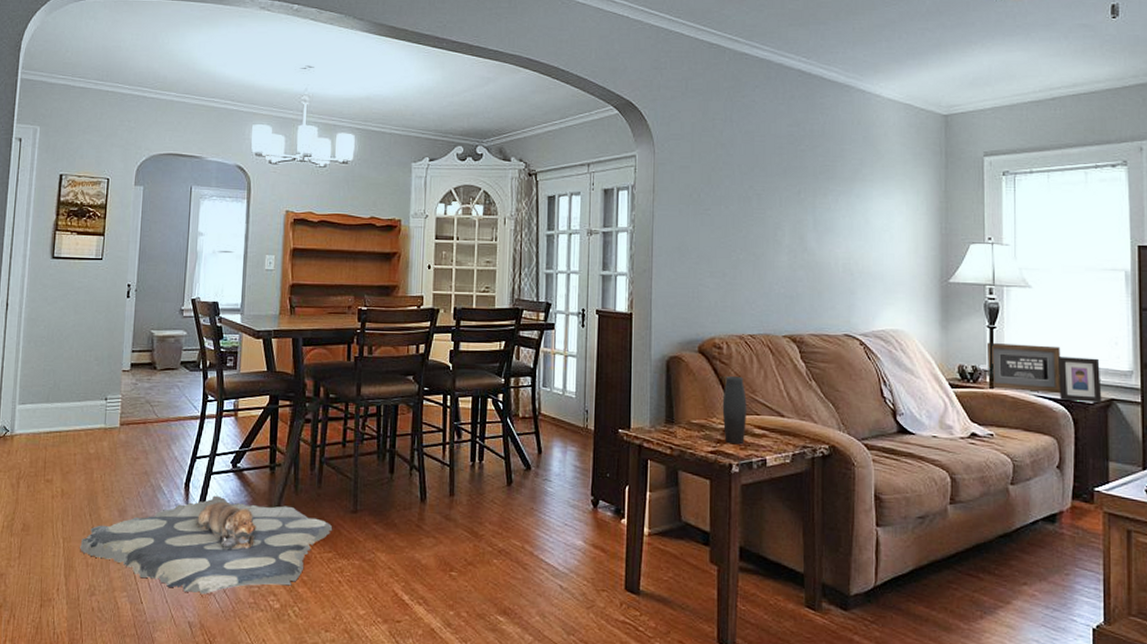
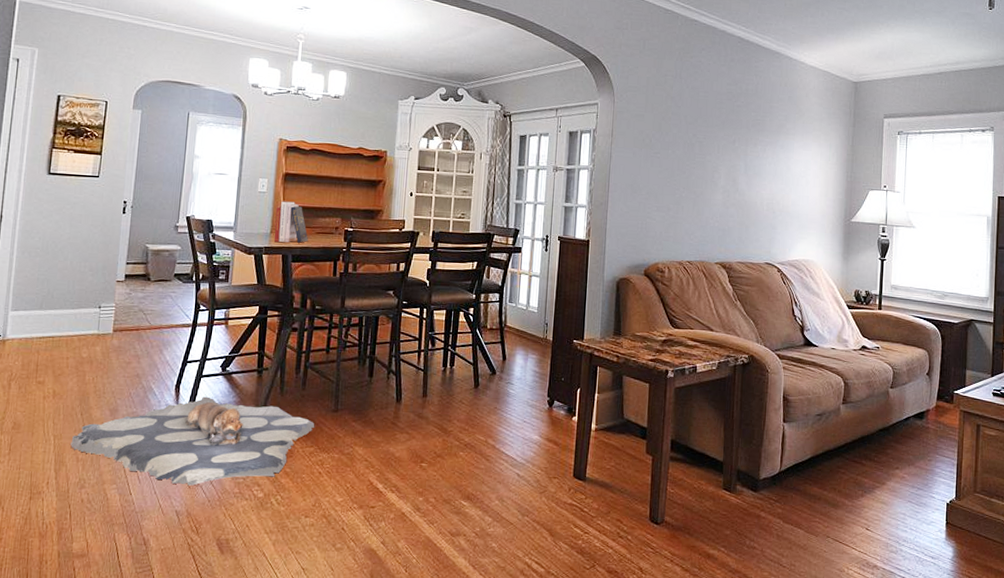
books: none [283,279,319,325] -> present [274,201,308,243]
vase: present [722,375,747,445] -> none [662,295,683,354]
picture frame: present [986,342,1062,394] -> none [877,271,935,315]
picture frame: present [1057,357,1102,403] -> none [932,285,964,322]

